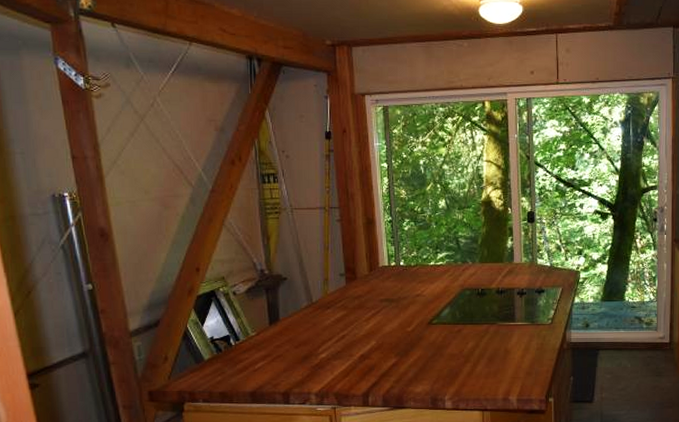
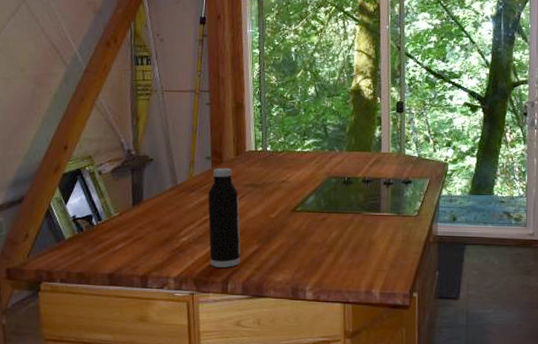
water bottle: none [344,284,379,381] -> present [208,168,241,268]

